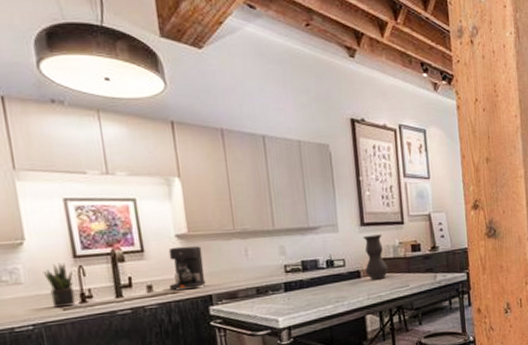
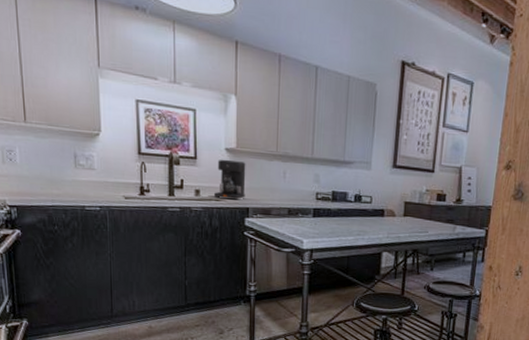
potted plant: present [43,262,75,308] -> none [112,156,136,196]
vase: present [363,234,389,281] -> none [389,177,412,222]

